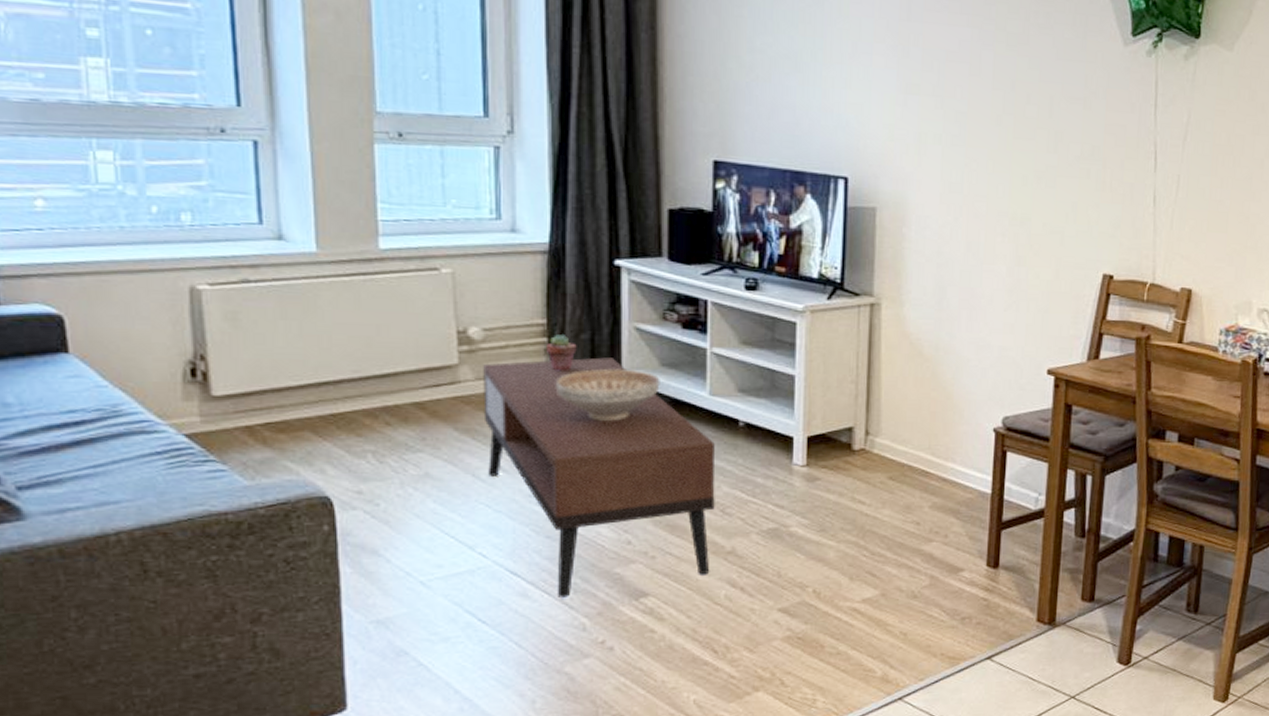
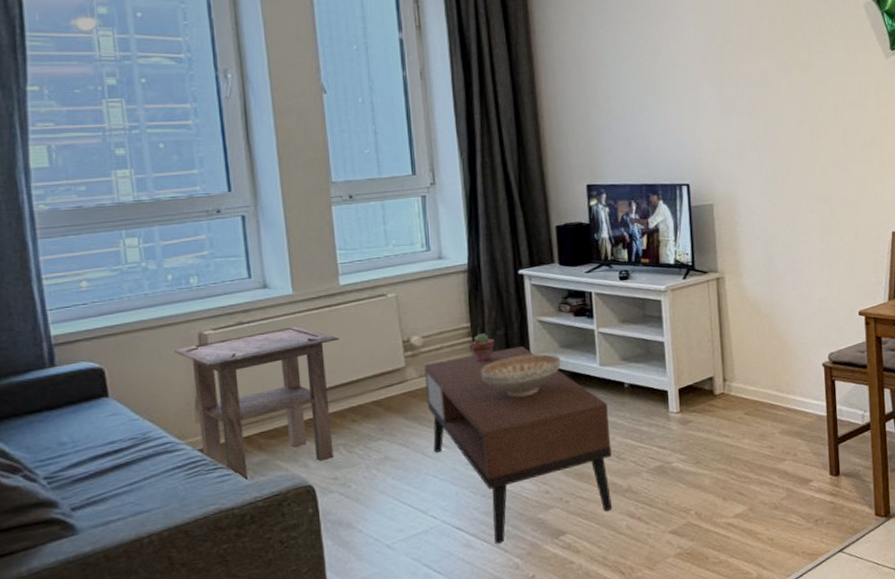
side table: none [158,294,375,479] -> present [175,326,340,479]

